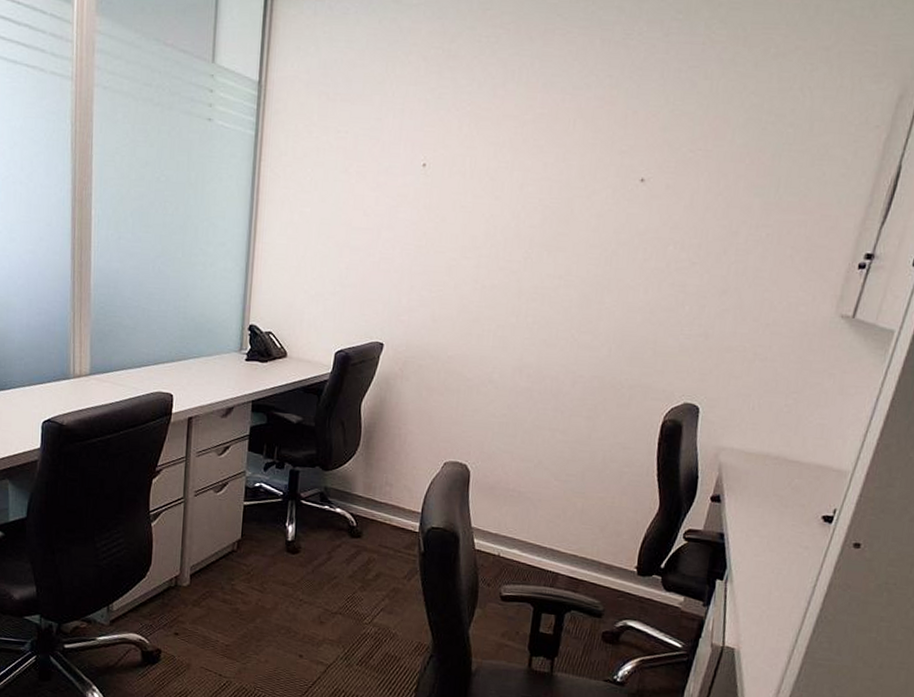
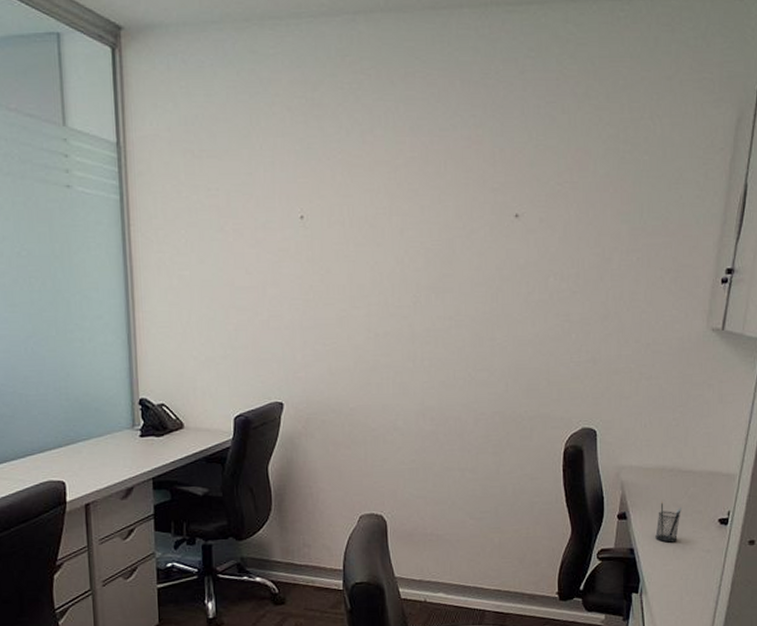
pencil holder: none [749,488,784,533] -> present [655,501,683,543]

